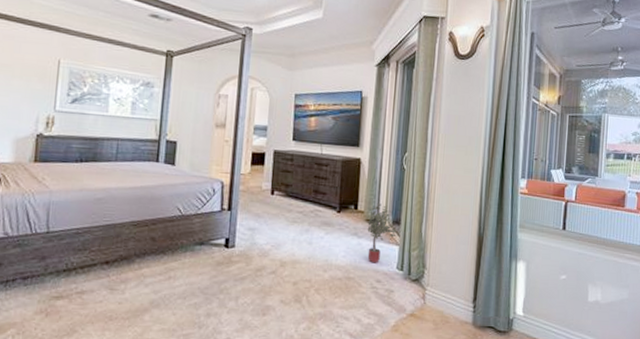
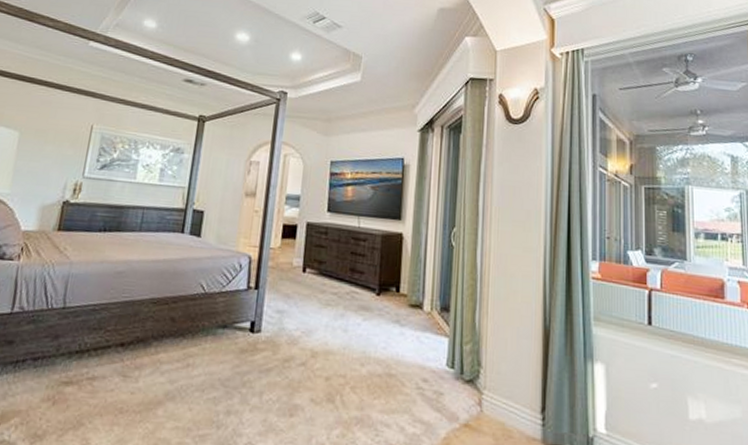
potted tree: present [366,203,397,263] -> none [410,286,446,358]

